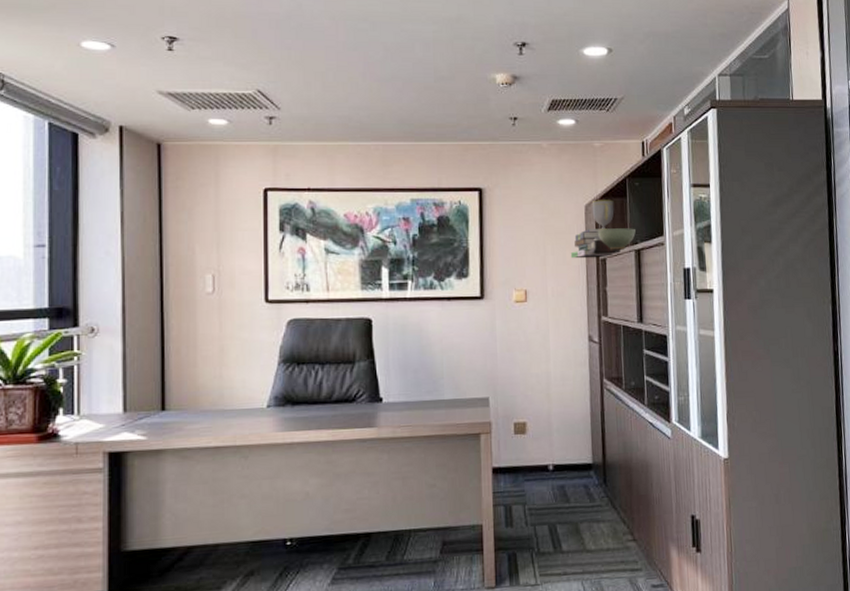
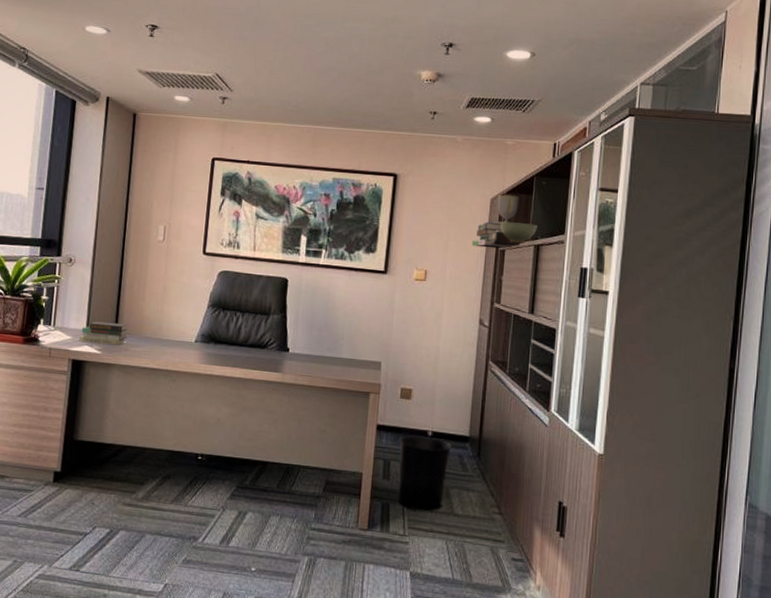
books: none [115,398,183,430] -> present [79,321,131,345]
waste bin: none [519,472,575,554] -> present [397,435,451,511]

